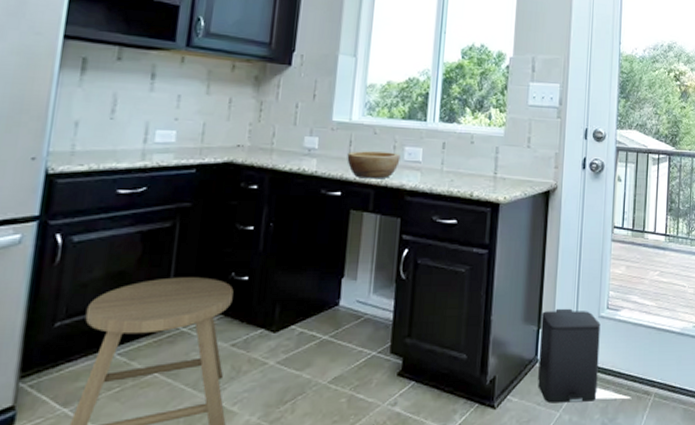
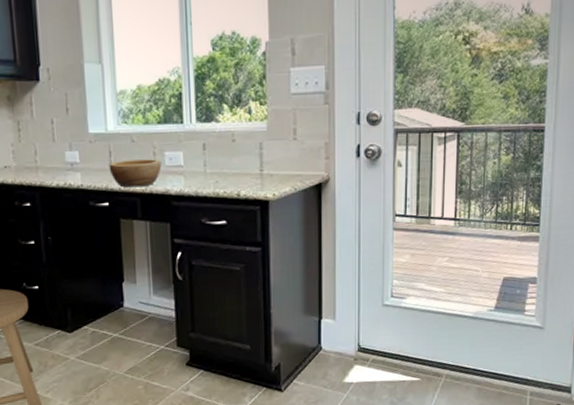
pedal bin: present [538,308,601,403] -> none [322,298,385,386]

